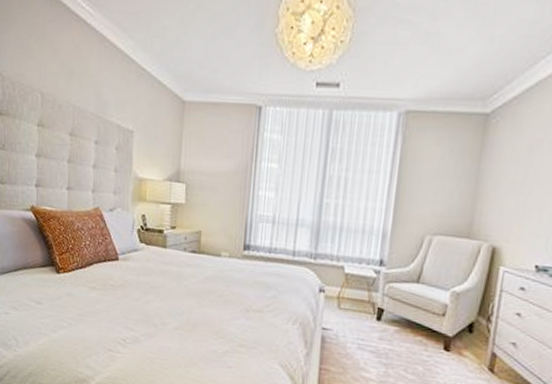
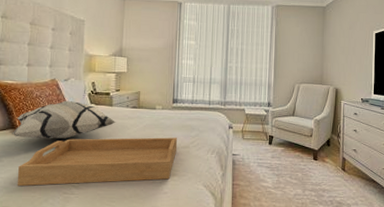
decorative pillow: none [52,236,171,284] -> present [12,100,116,139]
serving tray: none [58,284,248,351] -> present [17,137,178,187]

